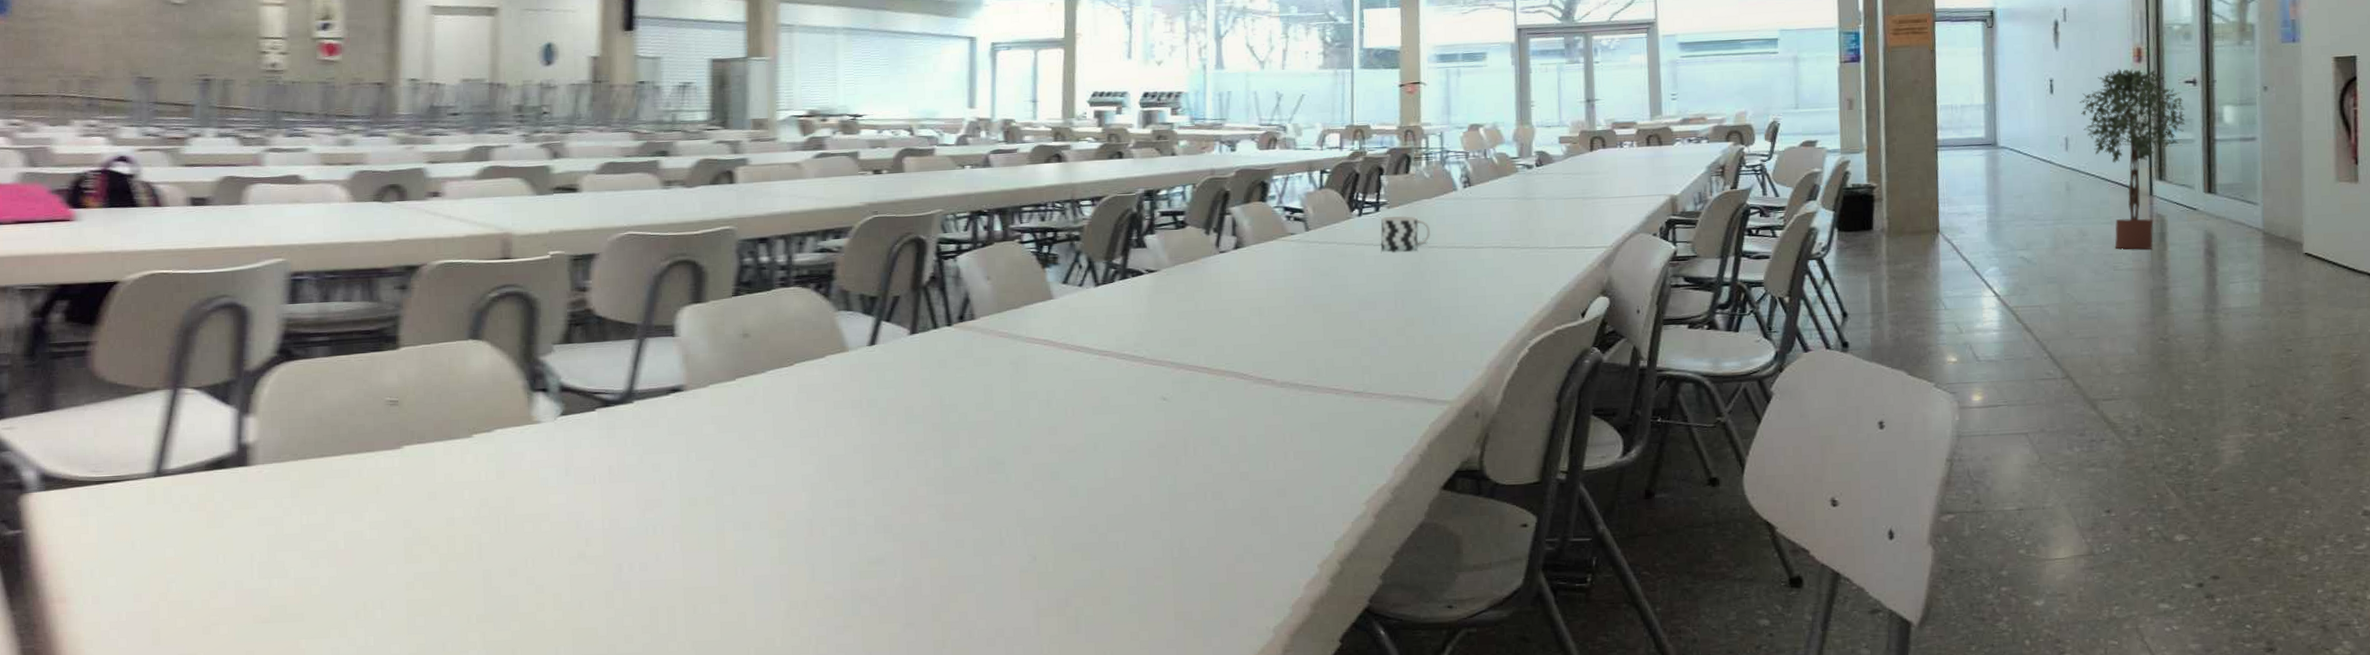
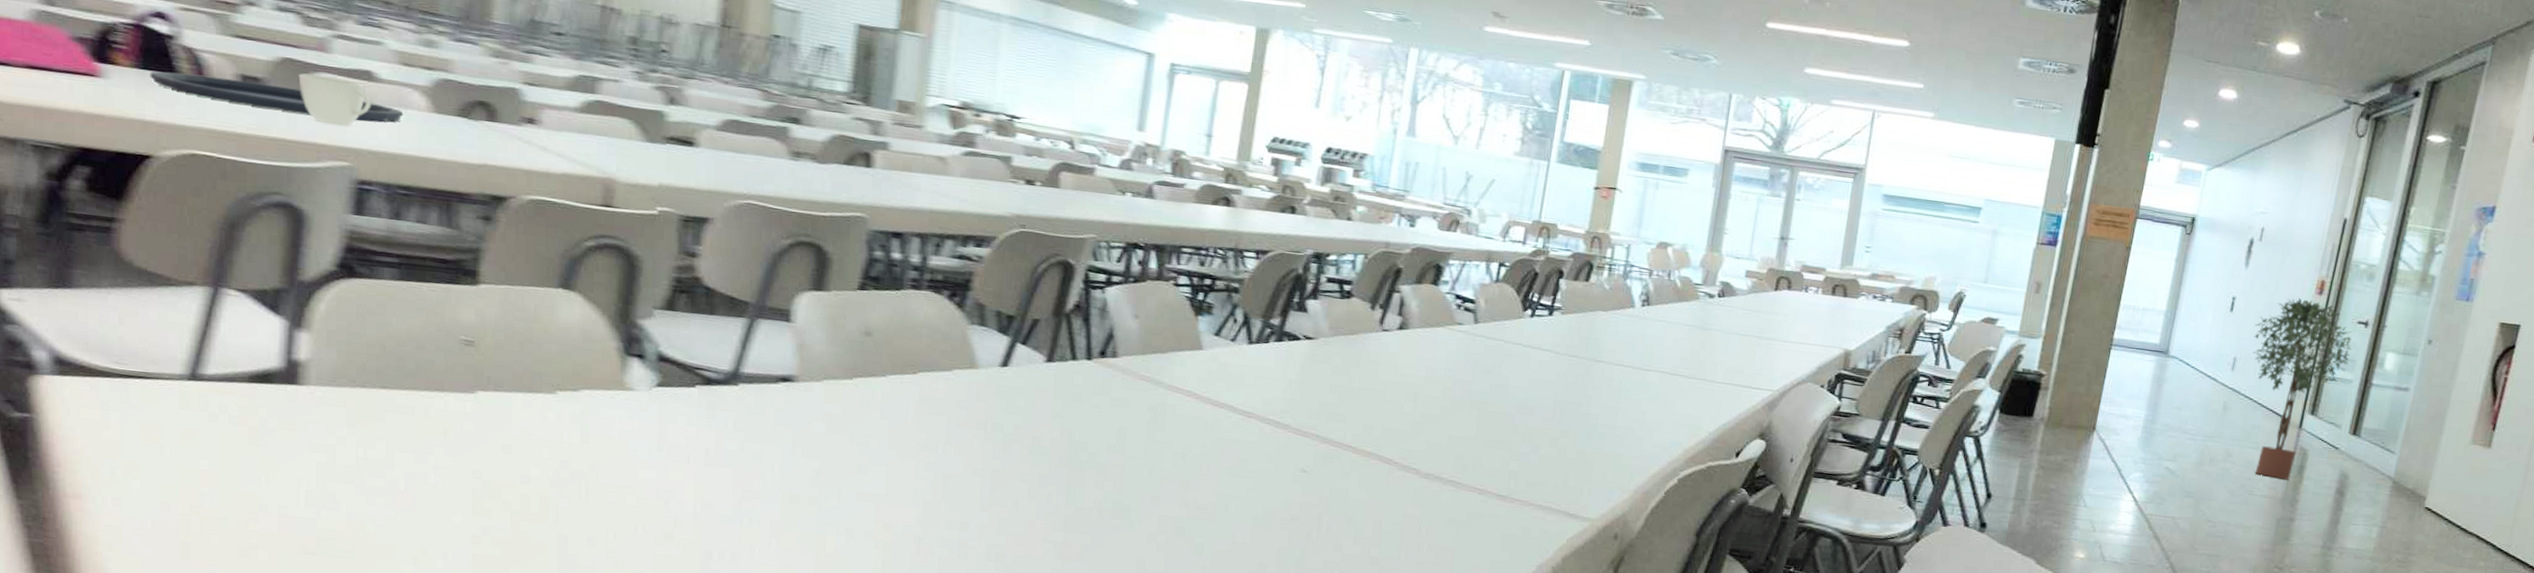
tray: none [115,201,328,223] -> present [150,71,404,122]
cup: none [238,186,300,227] -> present [298,73,371,126]
cup: present [1380,215,1431,254] -> none [1547,322,1601,365]

